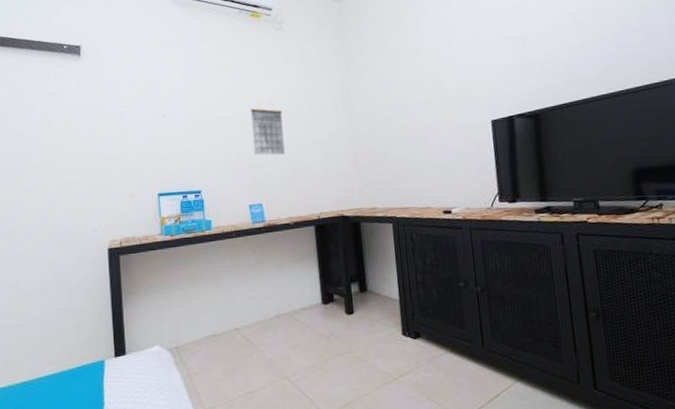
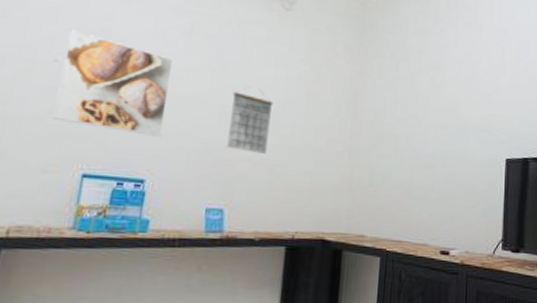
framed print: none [125,85,205,157] -> present [53,29,174,137]

